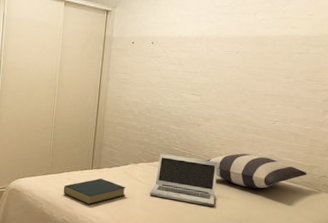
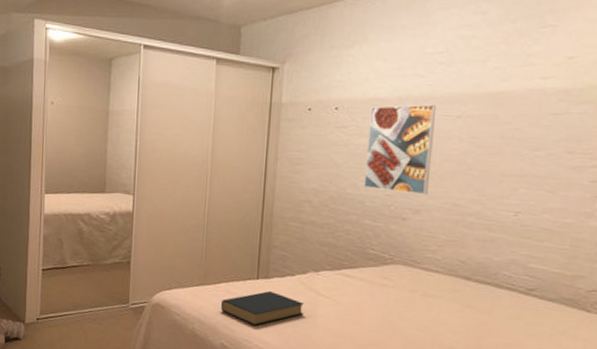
laptop: present [150,153,218,206] -> none [337,257,433,331]
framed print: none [171,42,223,108] -> present [364,104,437,195]
pillow: present [206,153,307,189] -> none [415,257,568,307]

